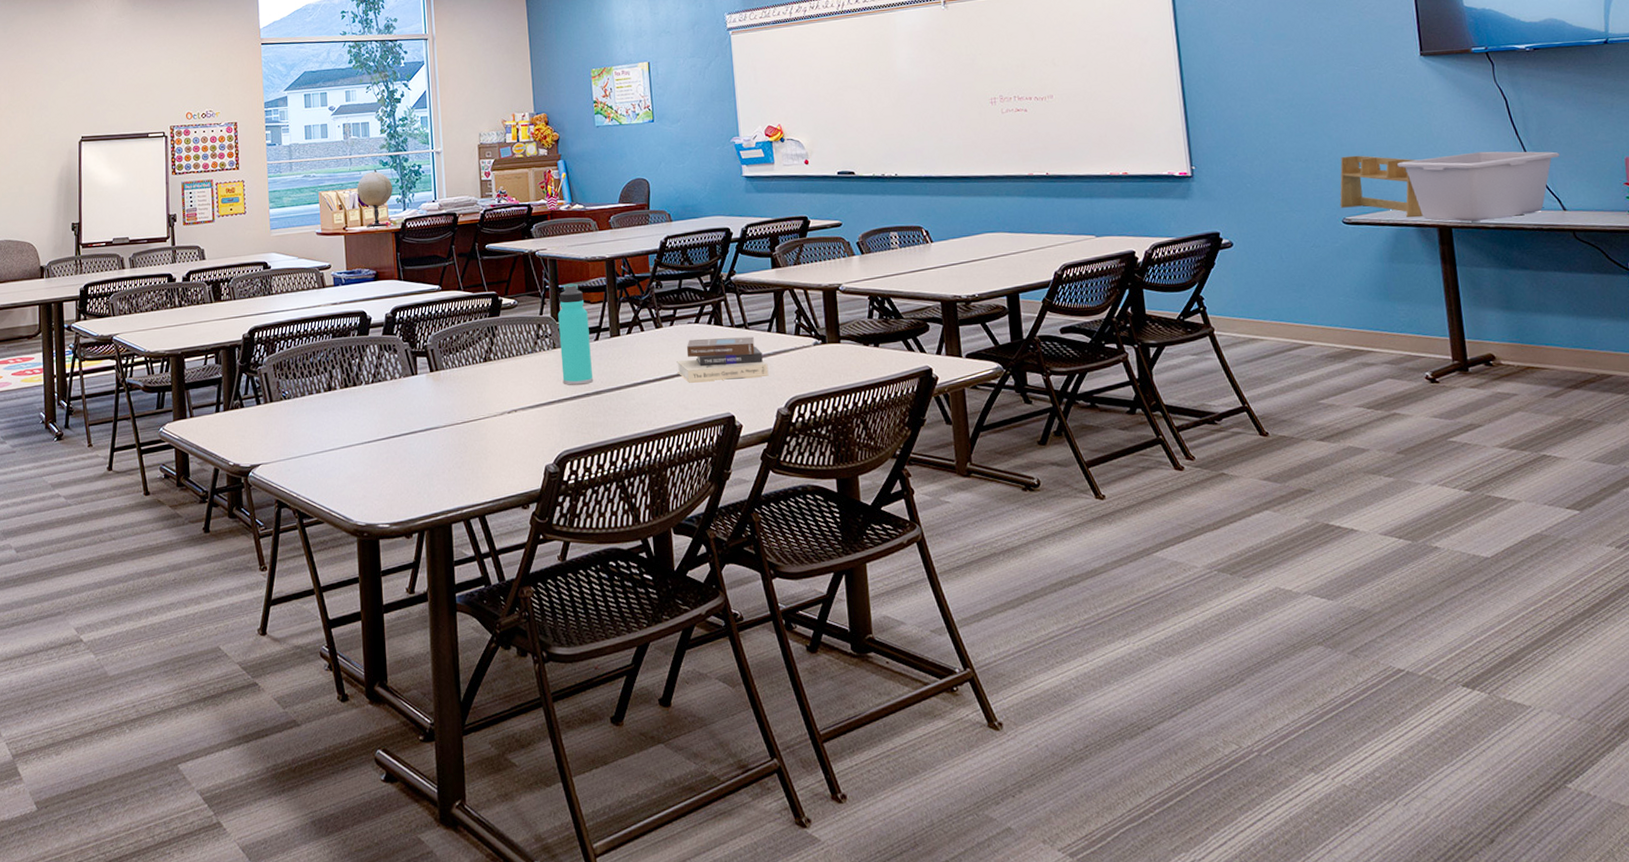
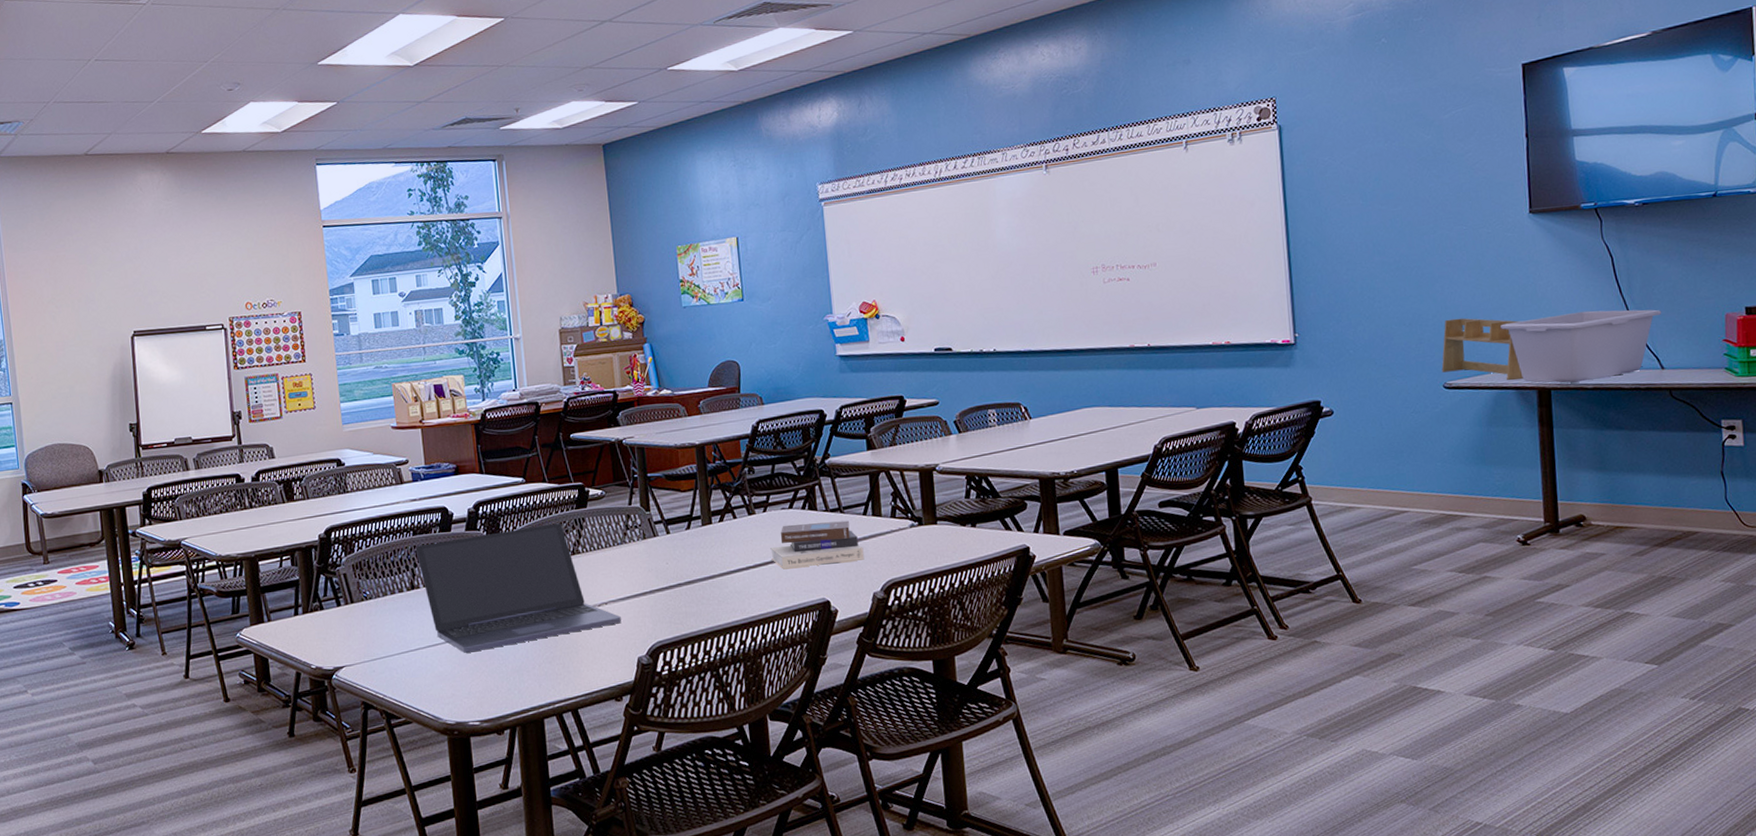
laptop: none [334,330,530,455] -> present [415,523,621,653]
globe: present [357,169,393,228] -> none [432,358,470,420]
thermos bottle: present [558,283,593,386] -> none [647,471,685,577]

